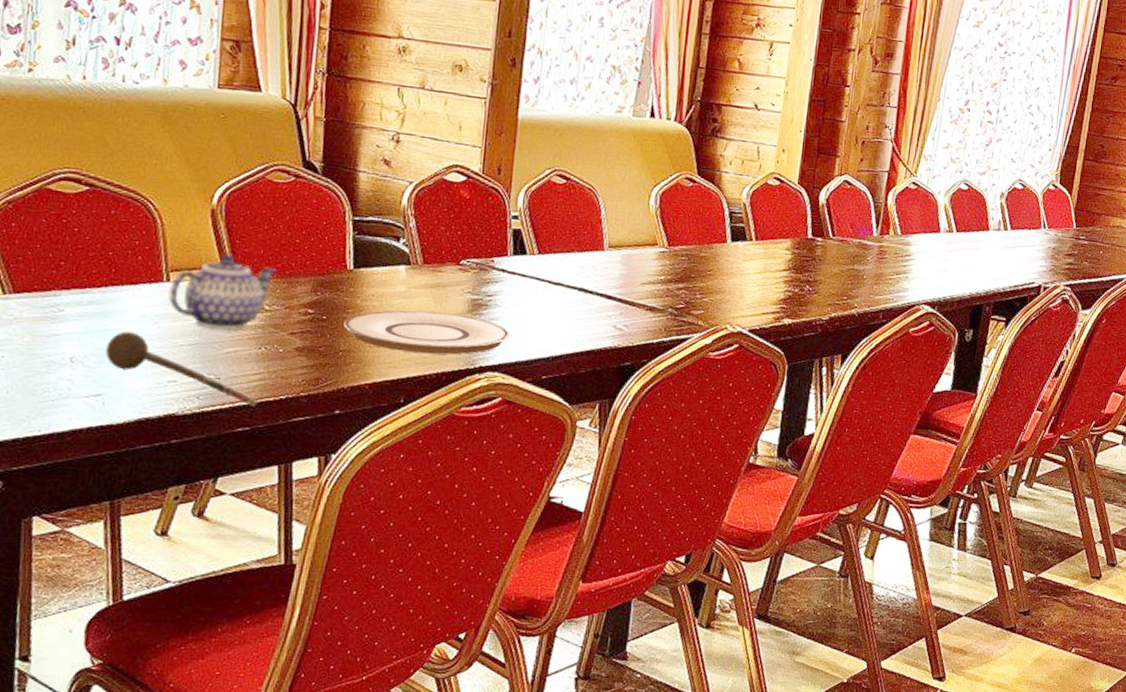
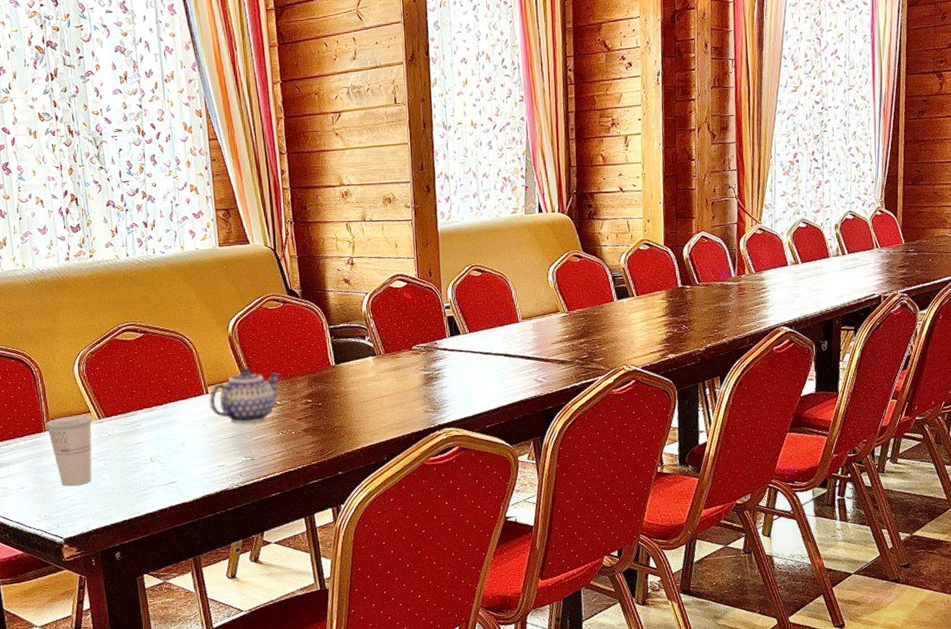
spoon: present [105,331,257,406] -> none [173,434,283,477]
plate: present [344,310,510,355] -> none [335,388,457,422]

